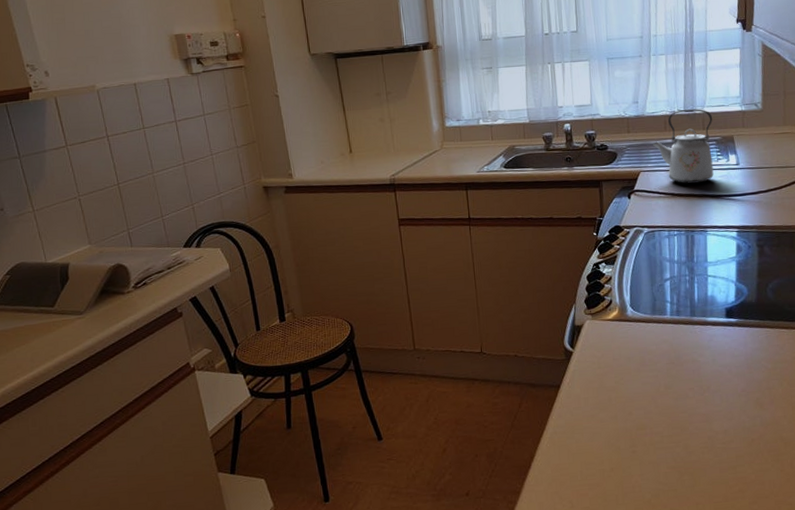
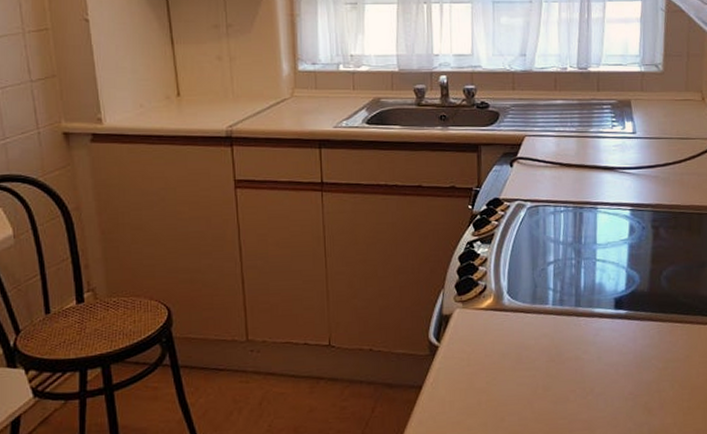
kettle: present [652,108,714,184] -> none [540,66,609,153]

